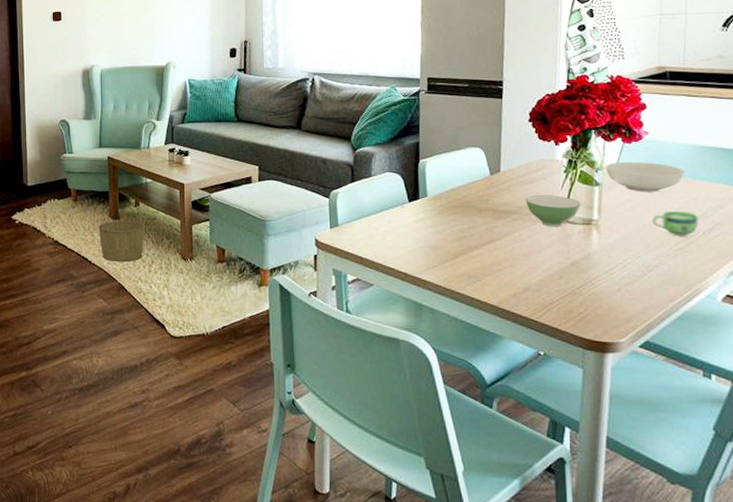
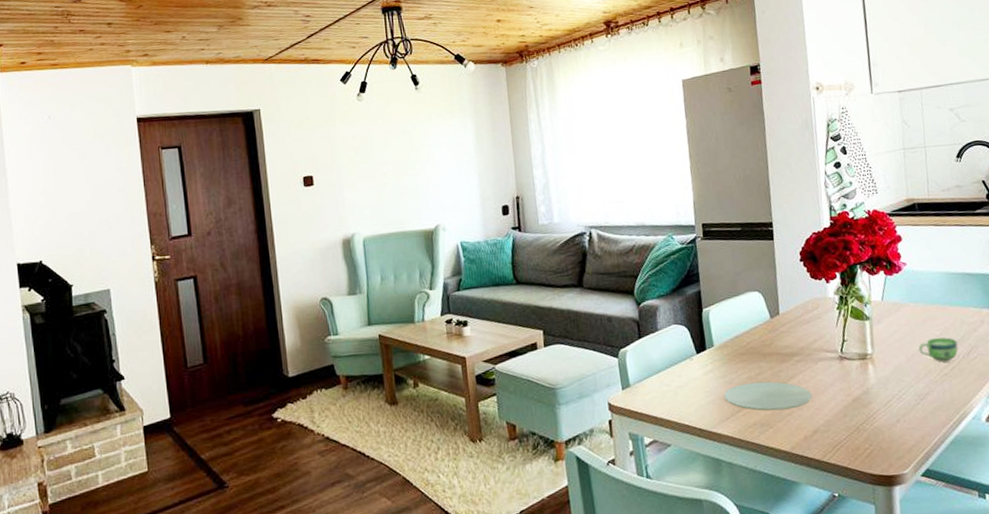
basket: present [98,217,145,262] -> none [374,399,428,453]
plate: none [432,236,527,265] -> present [723,381,813,411]
bowl: present [525,195,581,227] -> none [804,333,855,366]
bowl: present [606,161,686,192] -> none [873,292,942,322]

